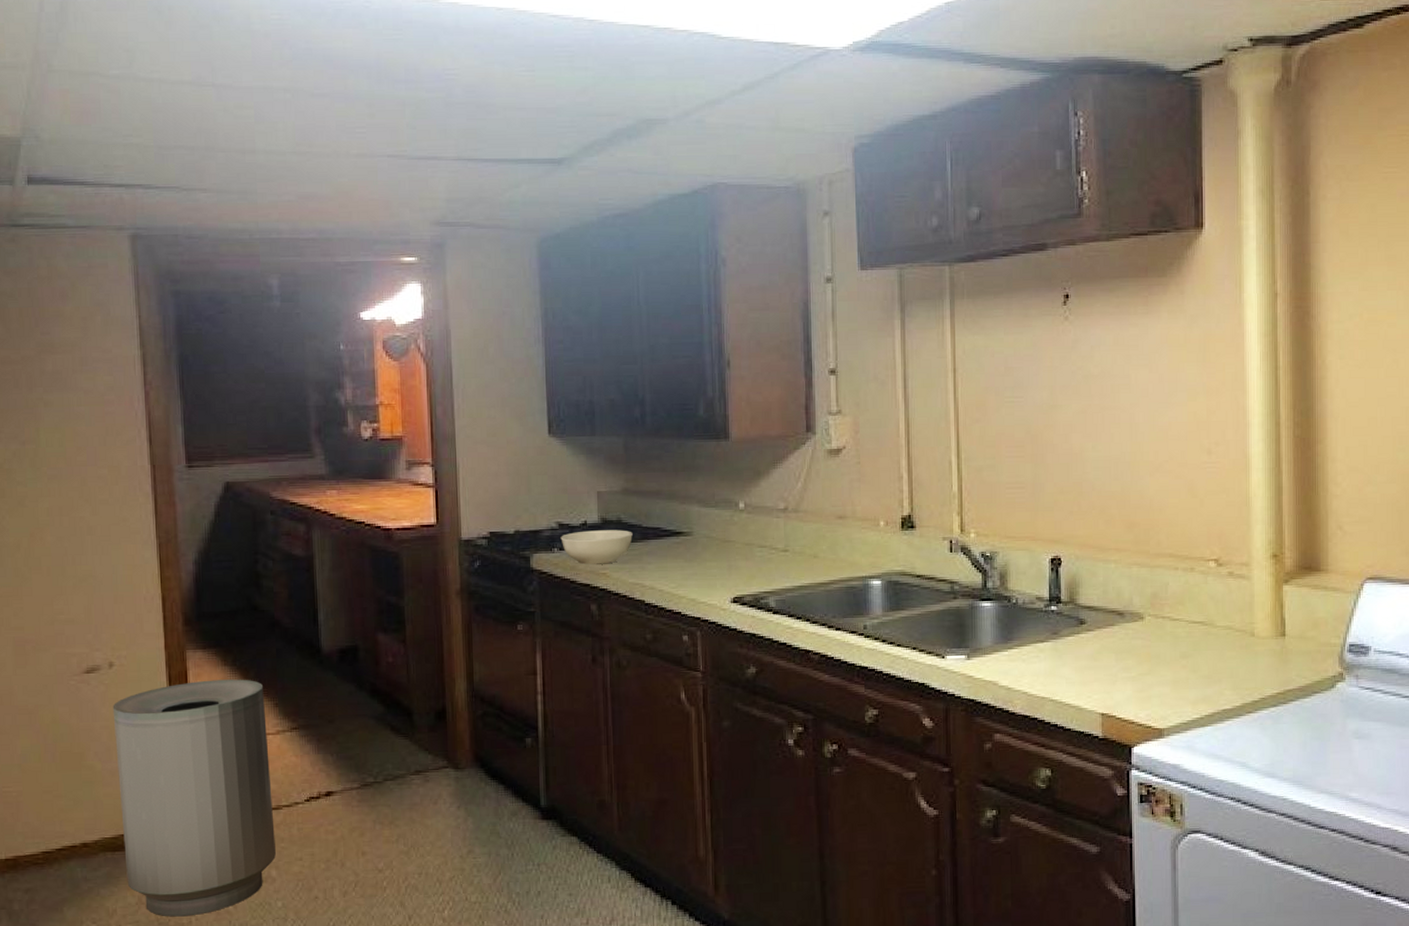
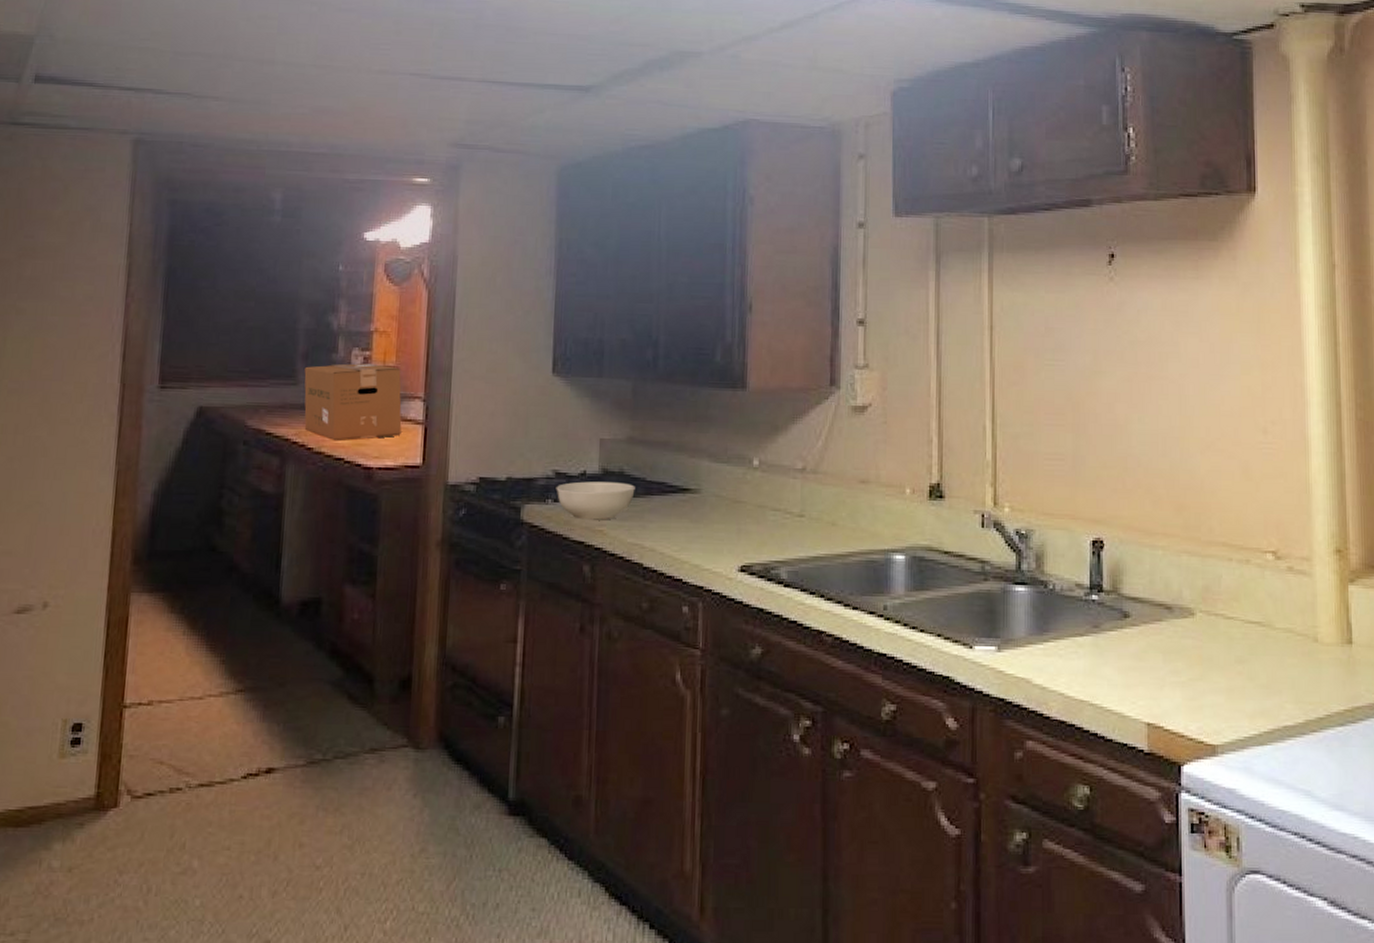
trash can: present [112,679,276,917] -> none [26,629,212,912]
box: none [319,435,414,507] -> present [304,363,402,442]

